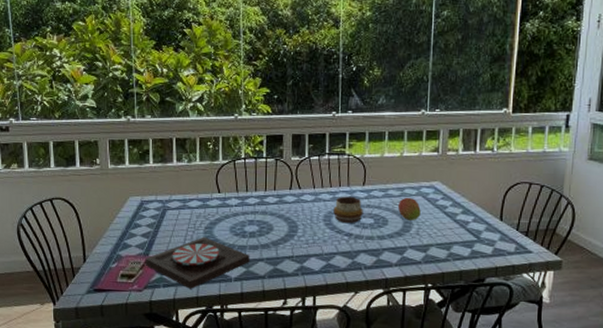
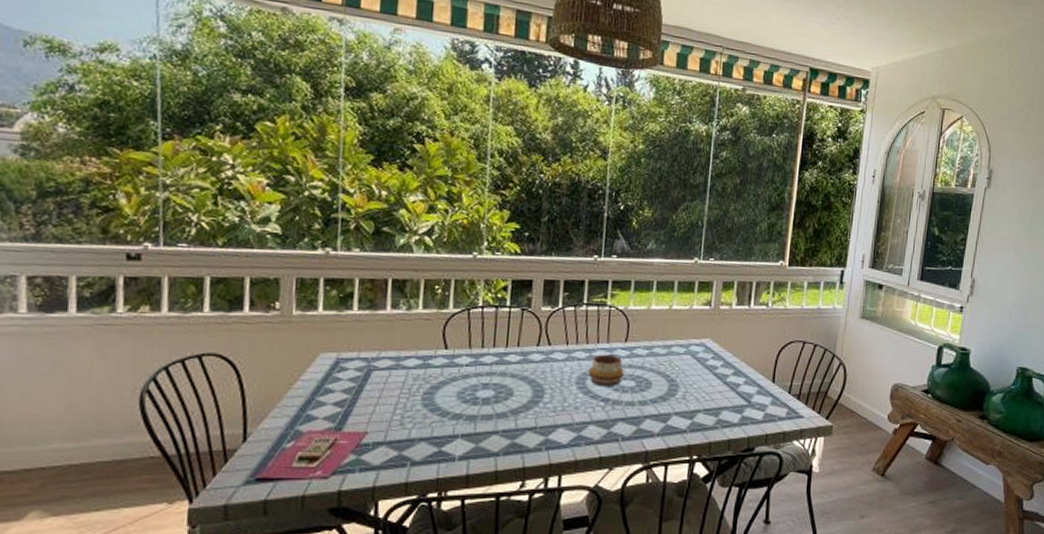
plate: present [145,236,250,289] -> none [335,404,481,473]
fruit: present [398,197,421,220] -> none [664,356,689,383]

